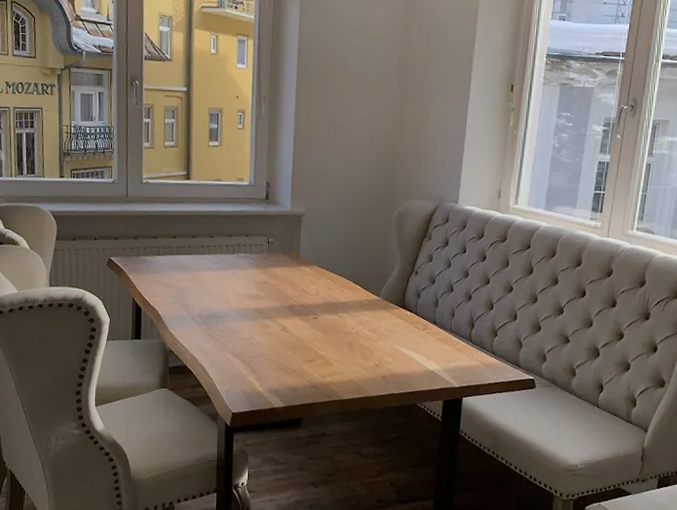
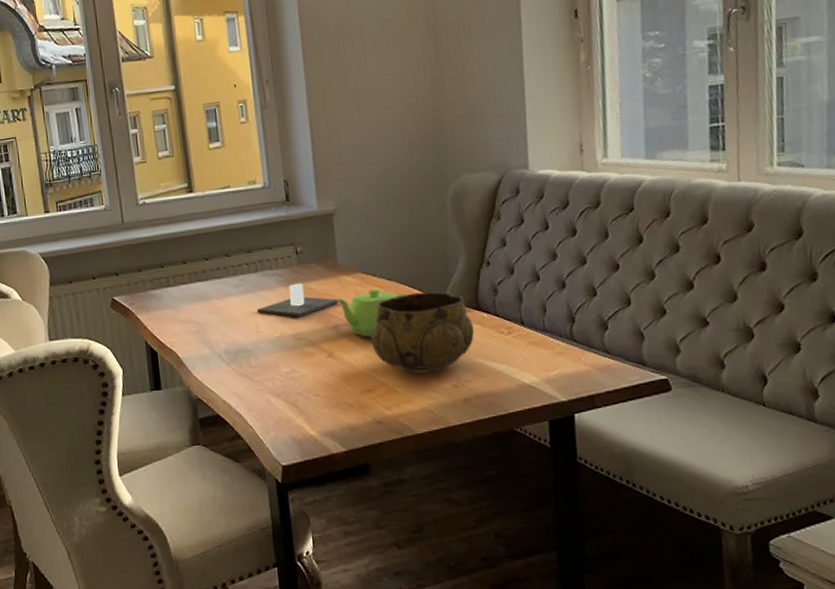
candle: none [229,267,297,294] -> present [256,282,339,317]
teapot: none [294,281,351,319] -> present [335,289,407,338]
decorative bowl: none [317,288,398,353] -> present [370,291,474,374]

